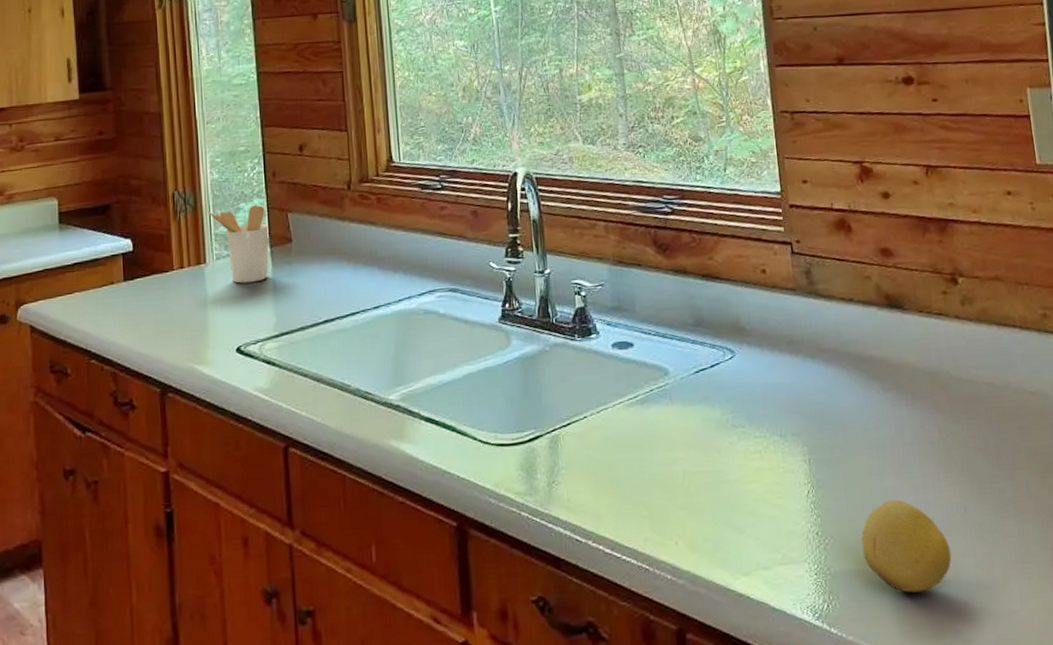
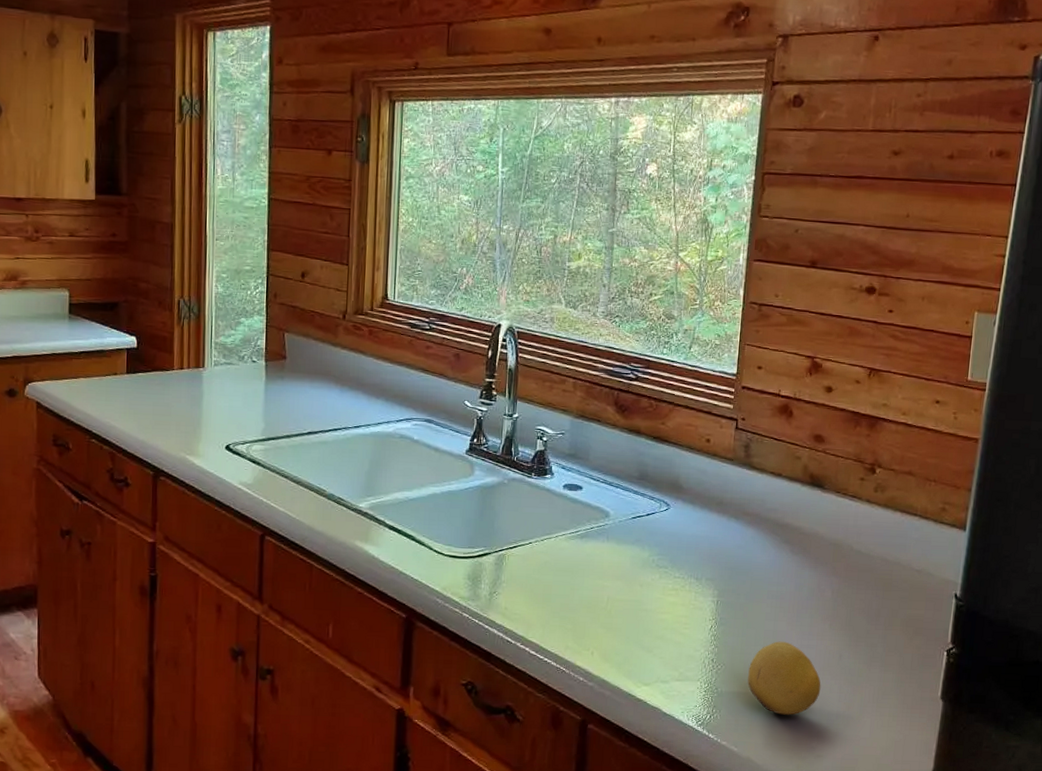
utensil holder: present [209,204,269,284] -> none [211,321,265,391]

